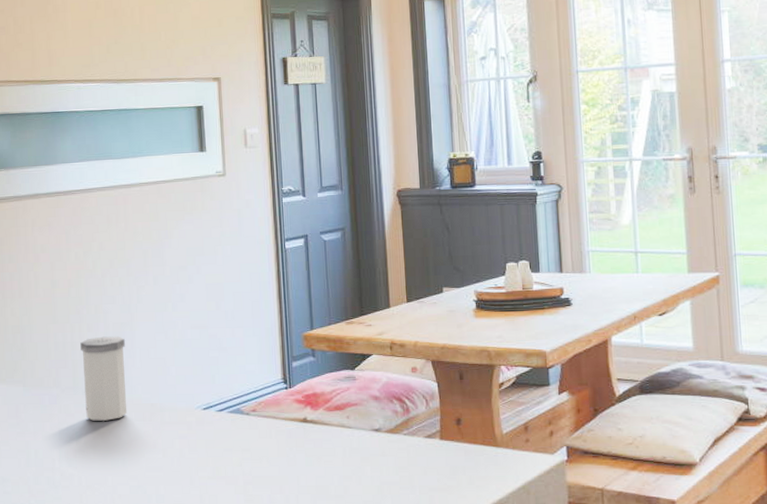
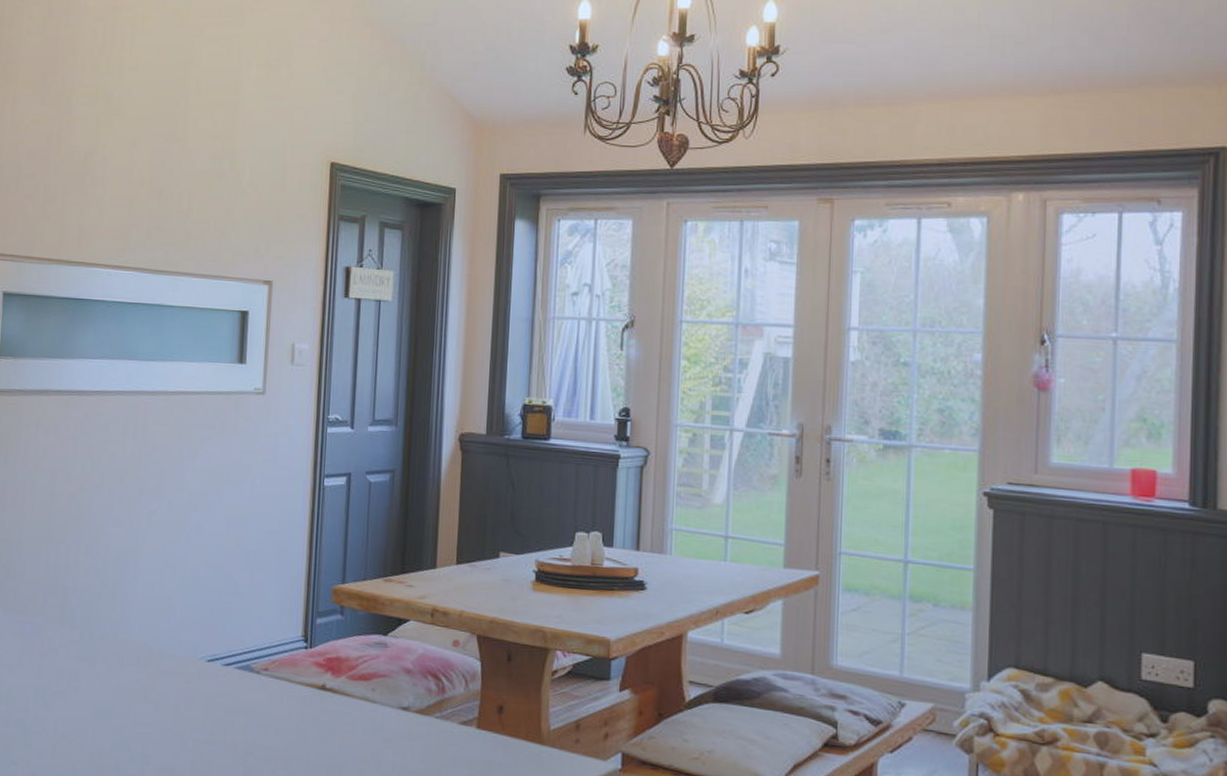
salt shaker: present [80,336,128,421] -> none [71,563,127,662]

